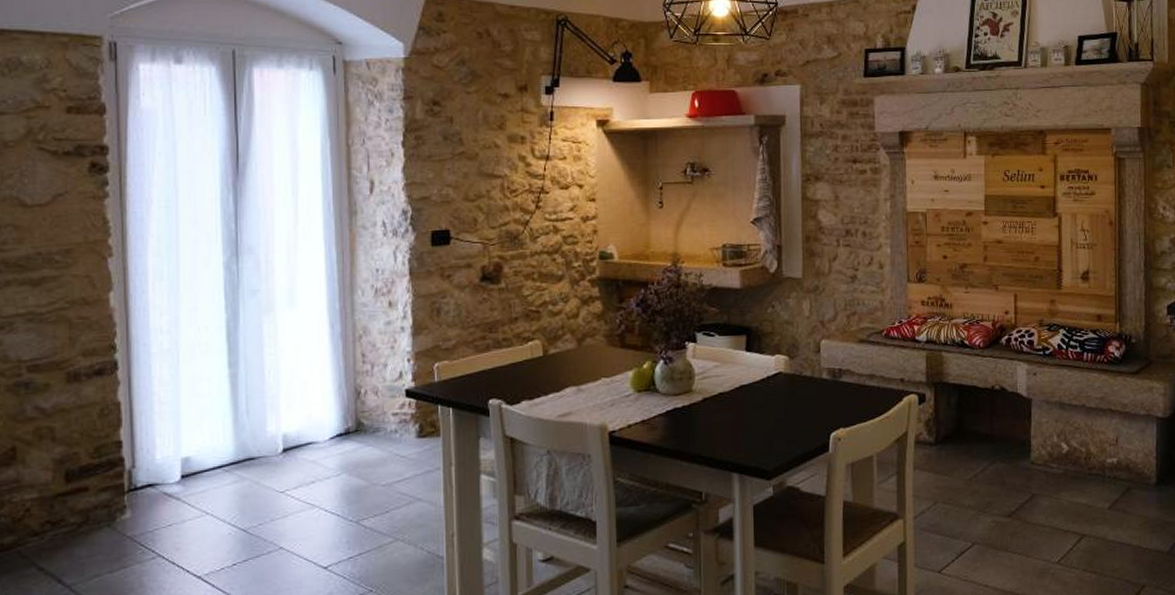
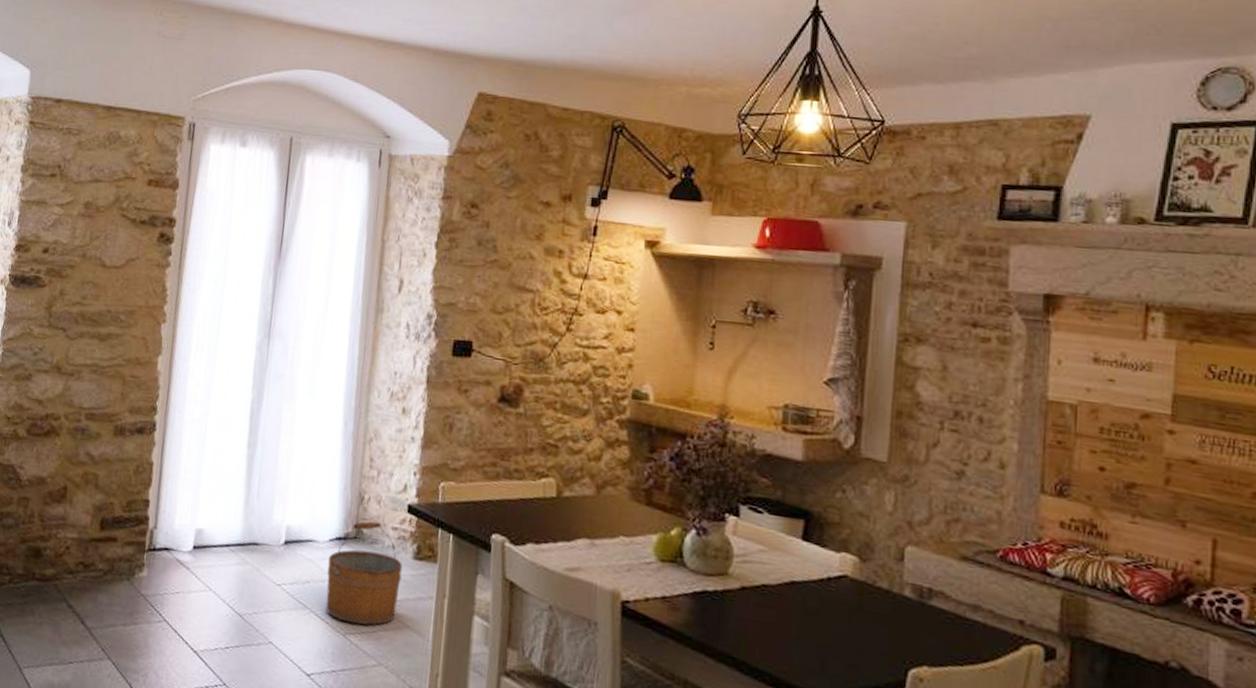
bucket: none [332,411,407,511] -> present [325,521,402,626]

